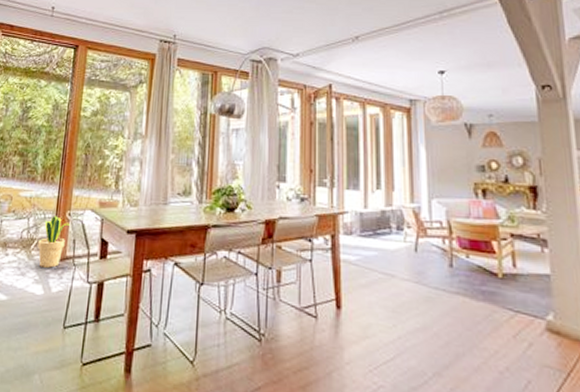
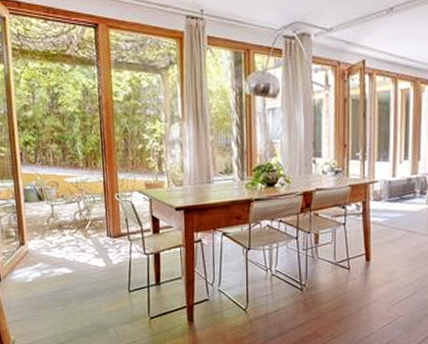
potted plant: present [38,216,71,268] -> none [92,199,121,244]

